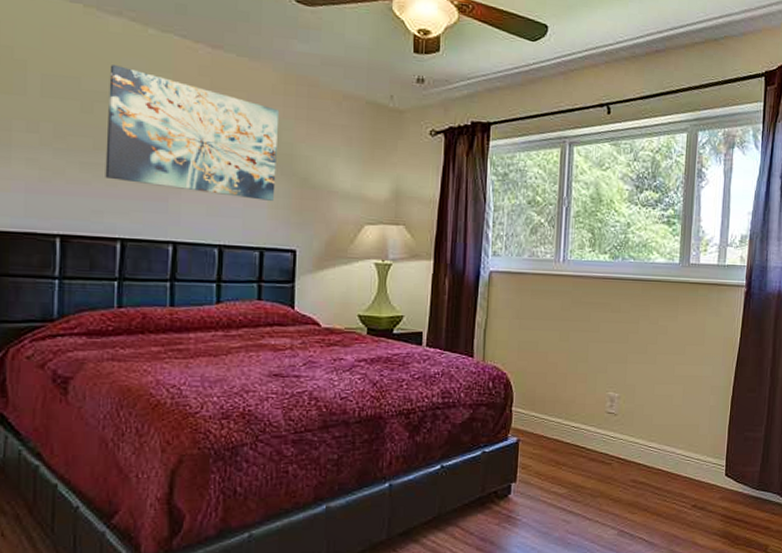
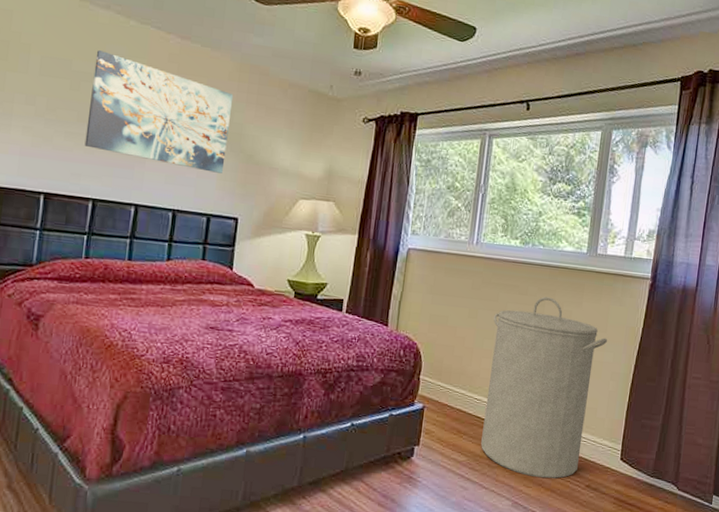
laundry hamper: none [581,313,705,503] -> present [481,296,607,479]

